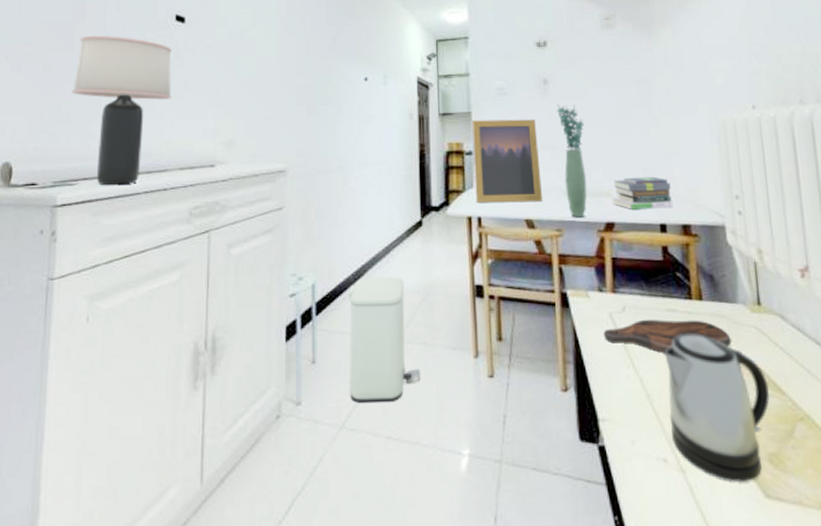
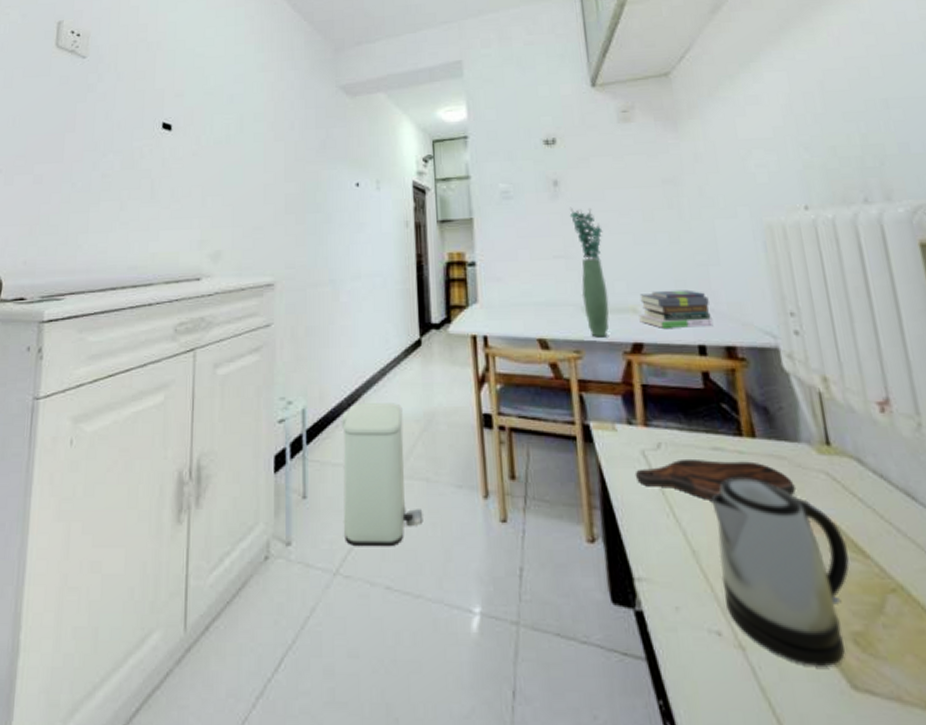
table lamp: present [72,35,172,185] -> none [60,145,158,300]
picture frame: present [473,119,543,203] -> none [475,225,558,320]

